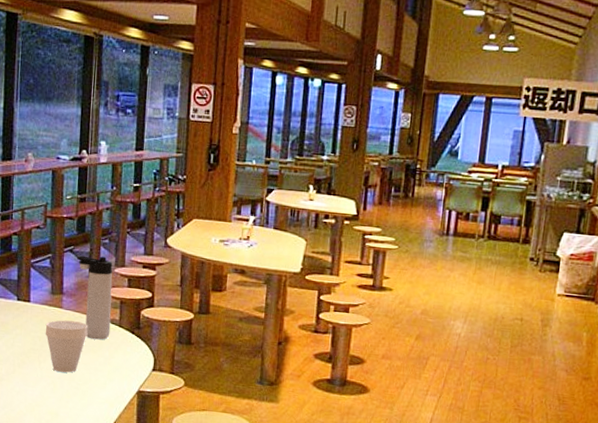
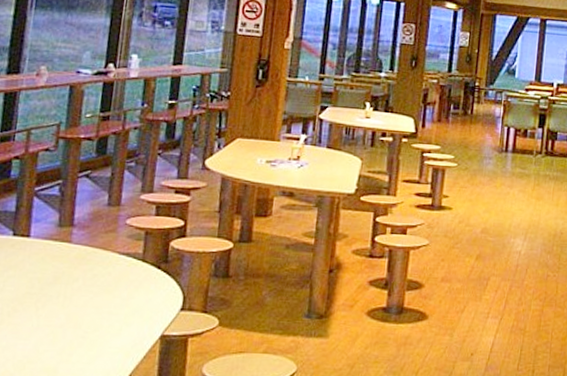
cup: present [45,320,88,373] -> none [46,256,103,319]
thermos bottle: present [76,255,113,340] -> none [93,181,139,278]

